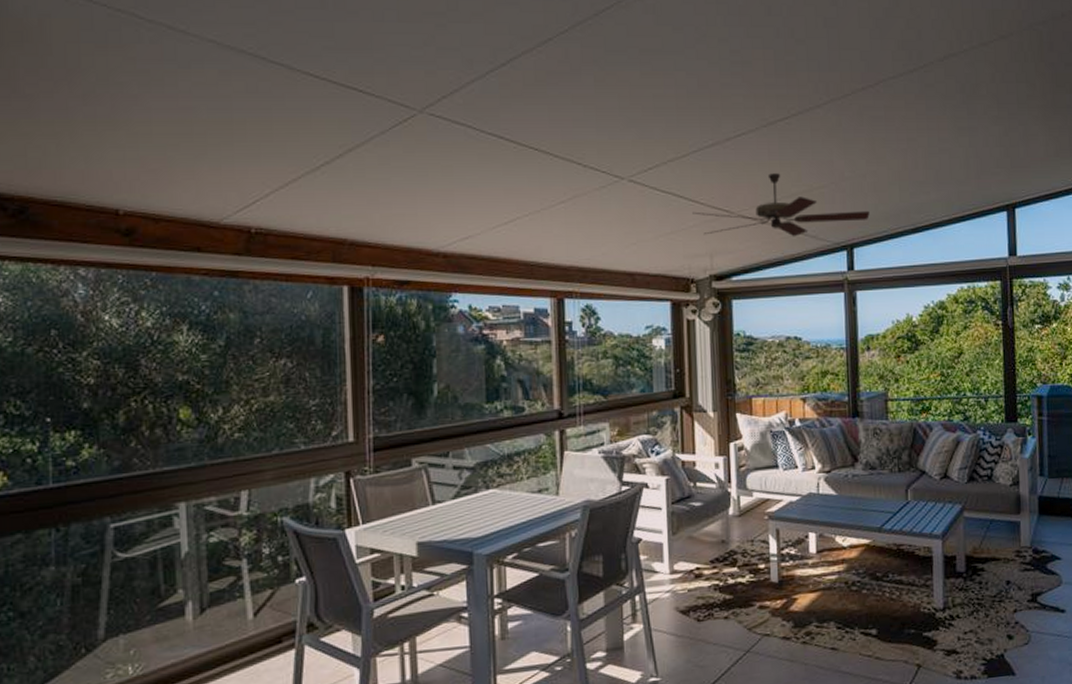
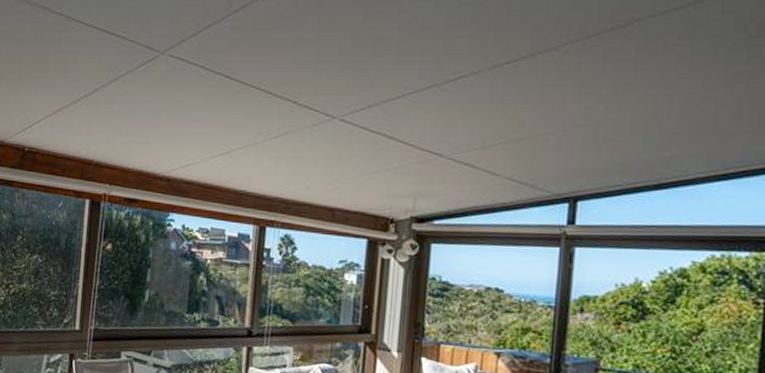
ceiling fan: present [692,173,870,237] -> none [400,118,602,185]

